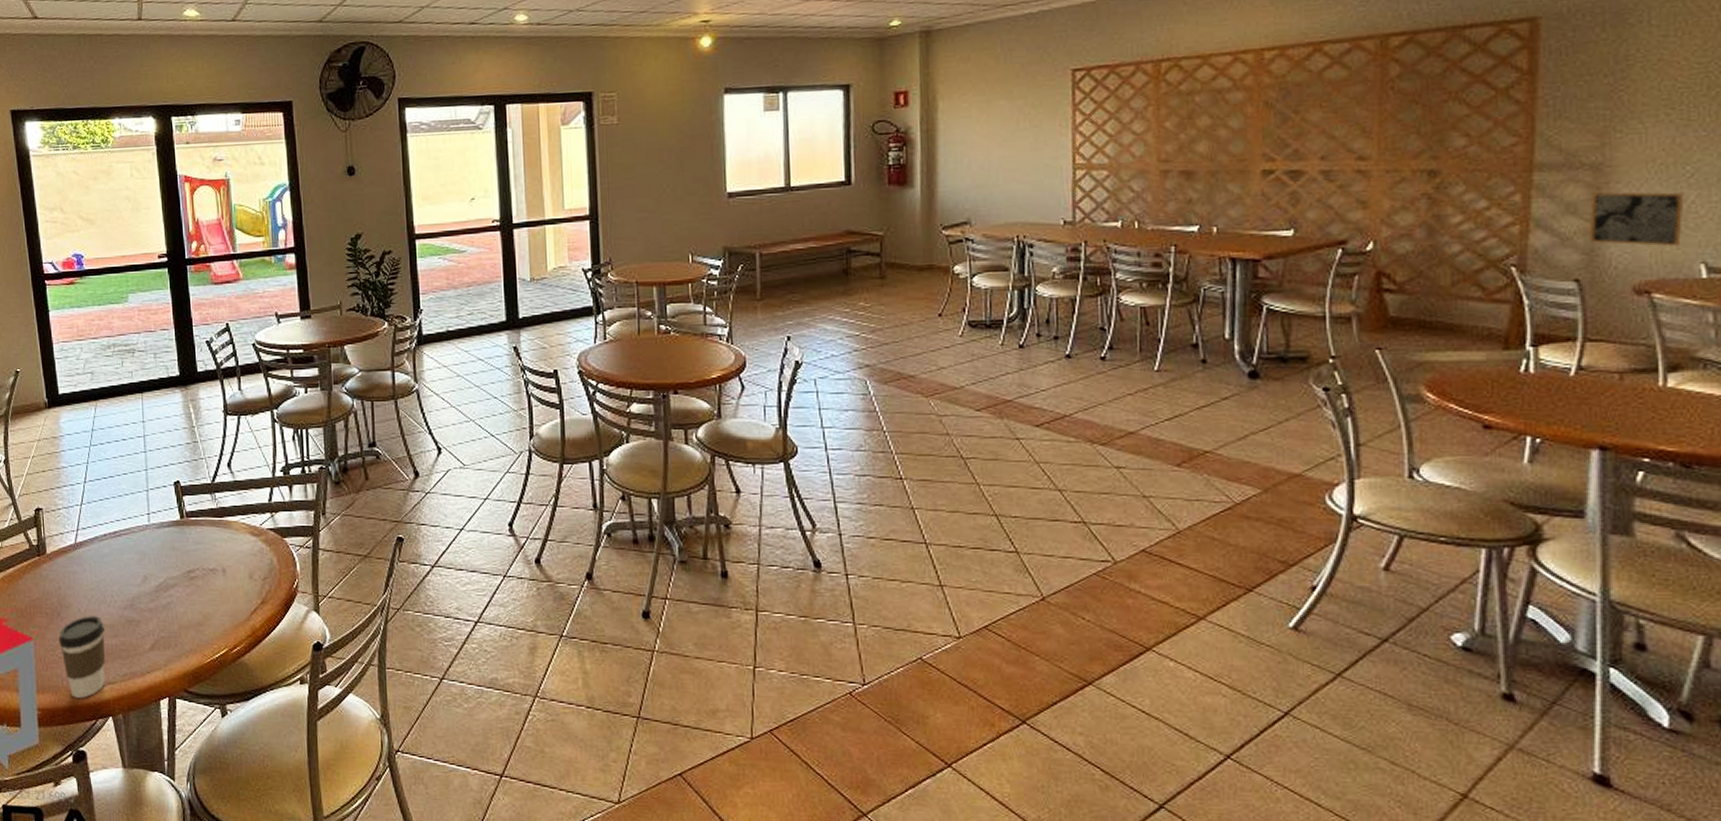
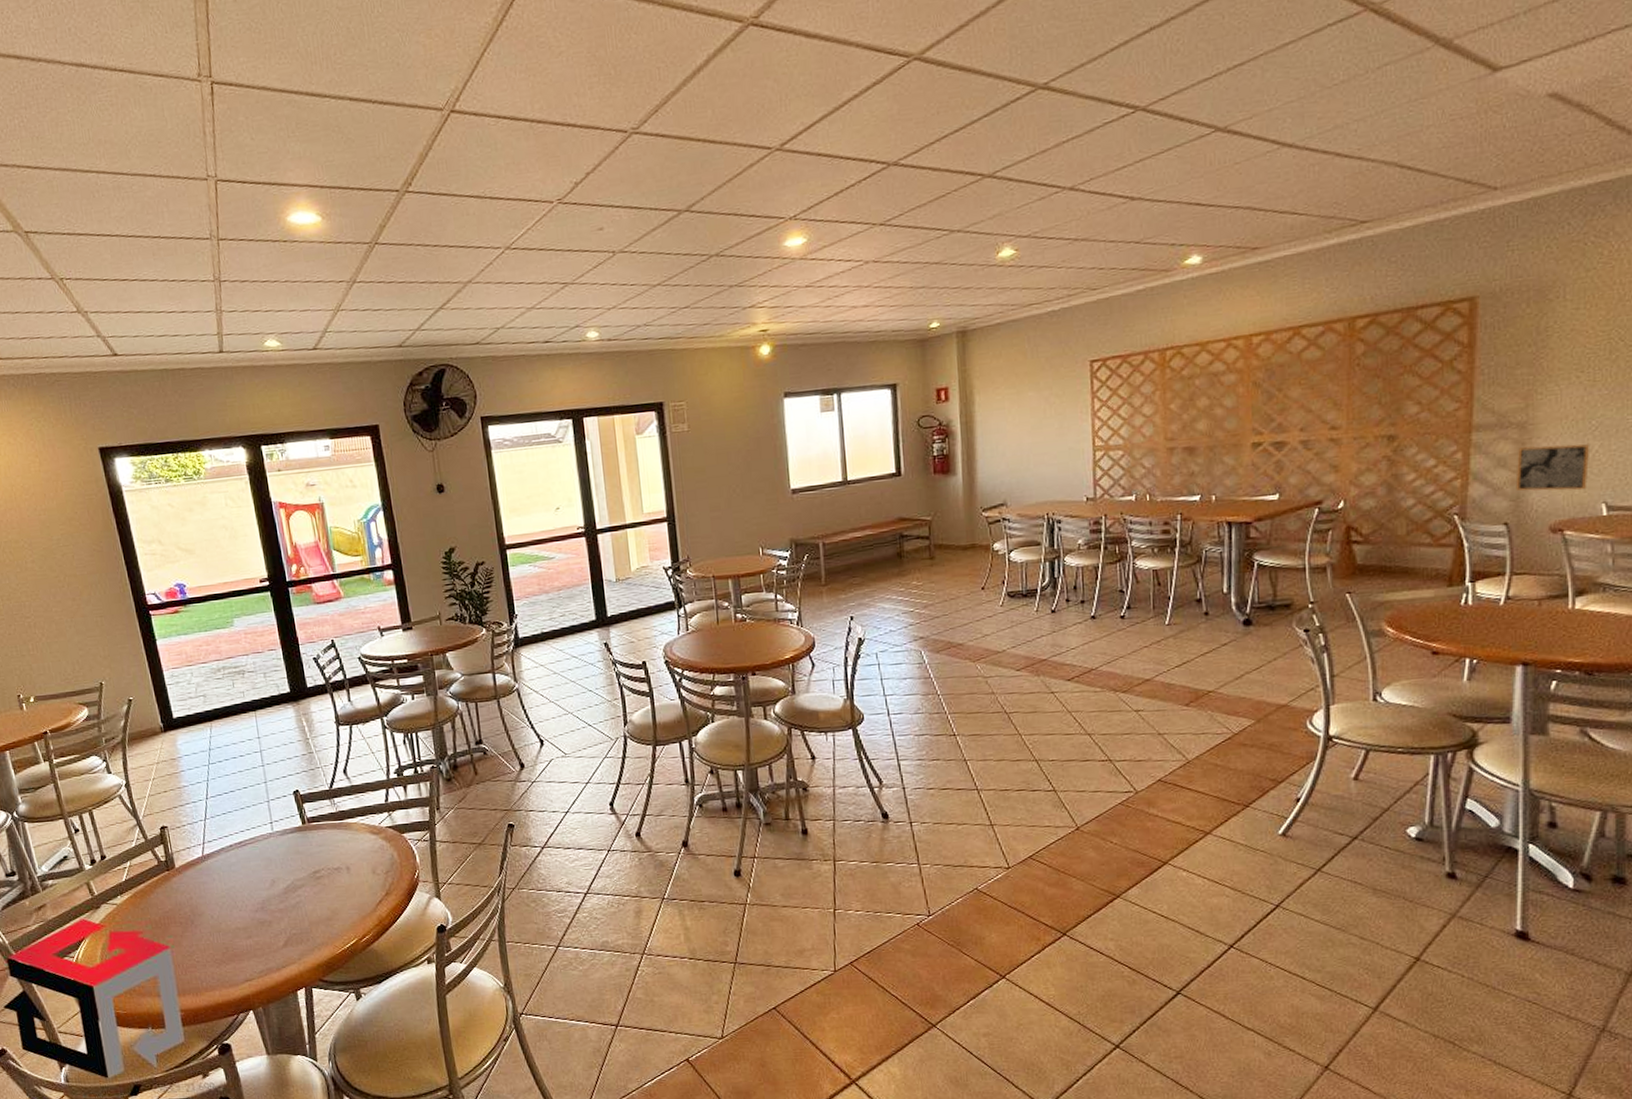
coffee cup: present [59,616,105,698] -> none [194,921,243,997]

